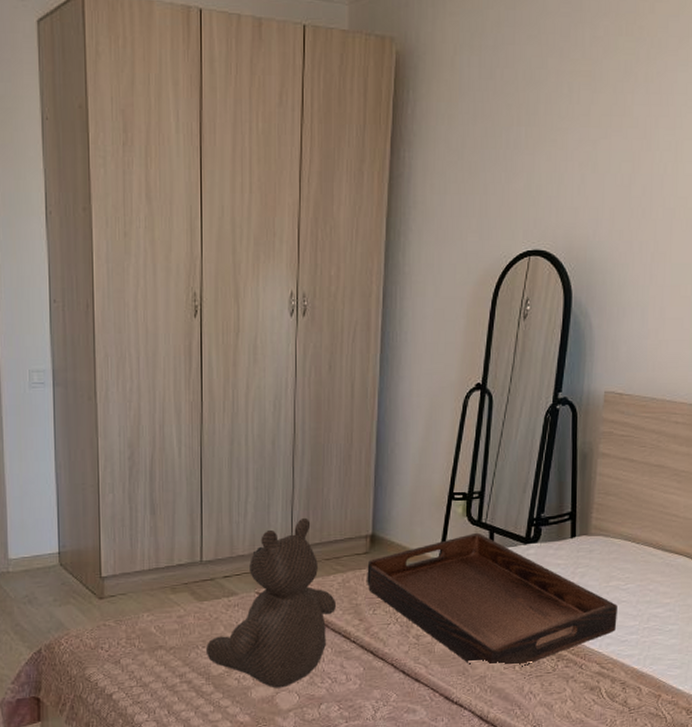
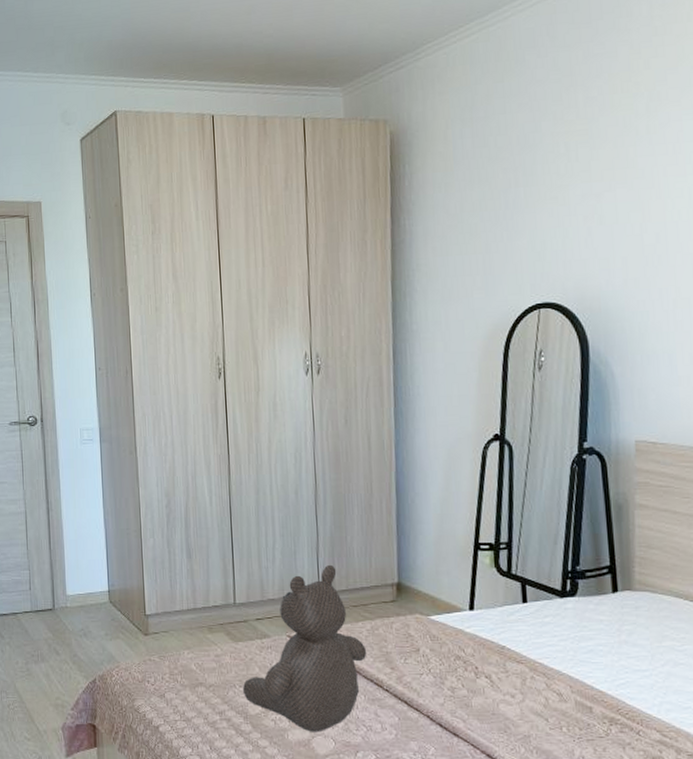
serving tray: present [367,532,618,667] -> none [395,584,676,729]

